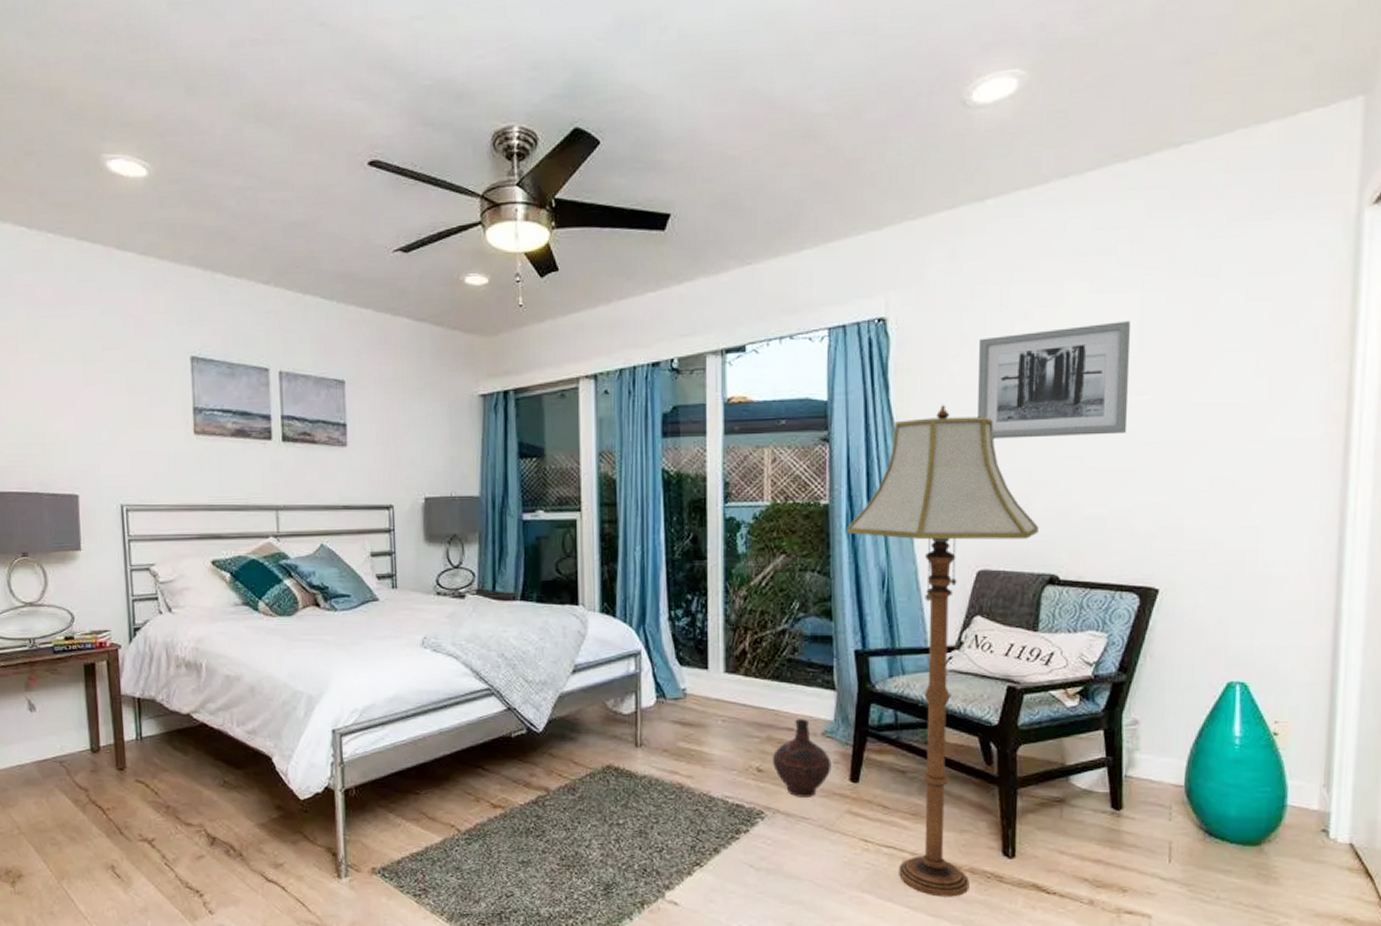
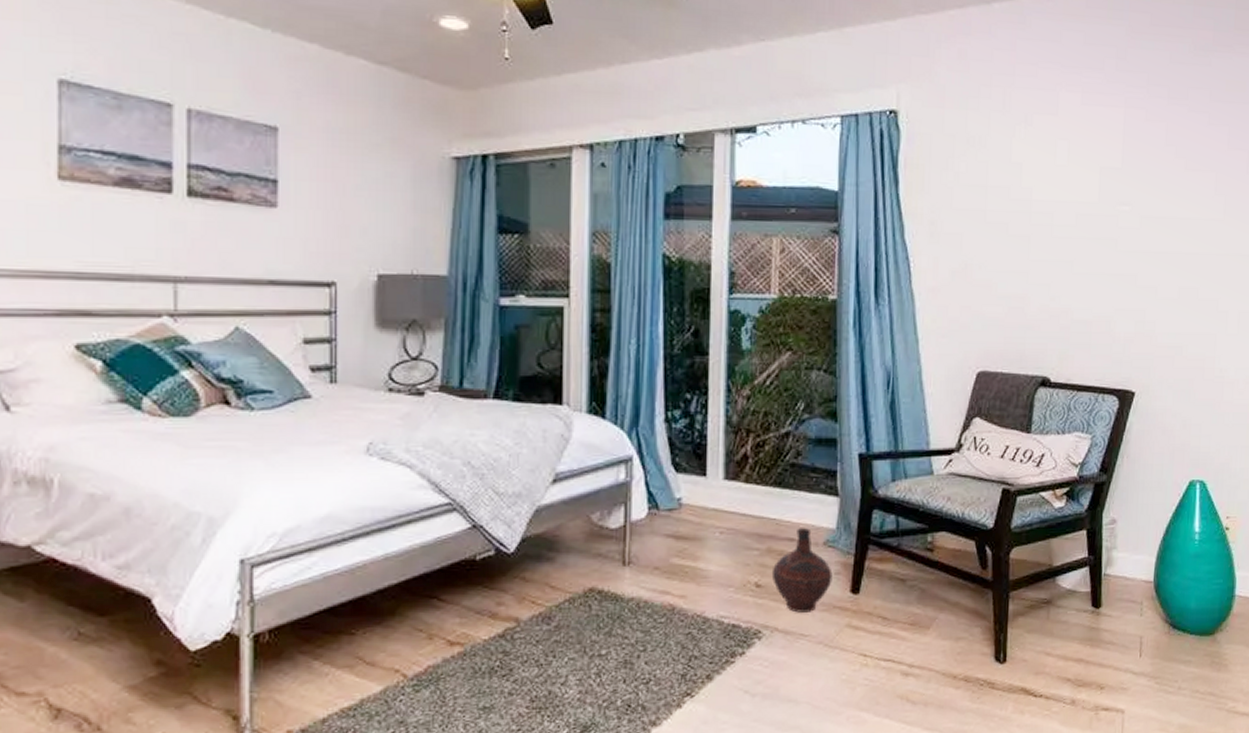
floor lamp: present [847,404,1039,897] -> none [854,202,1033,709]
wall art: present [978,321,1130,439] -> none [981,134,1115,242]

